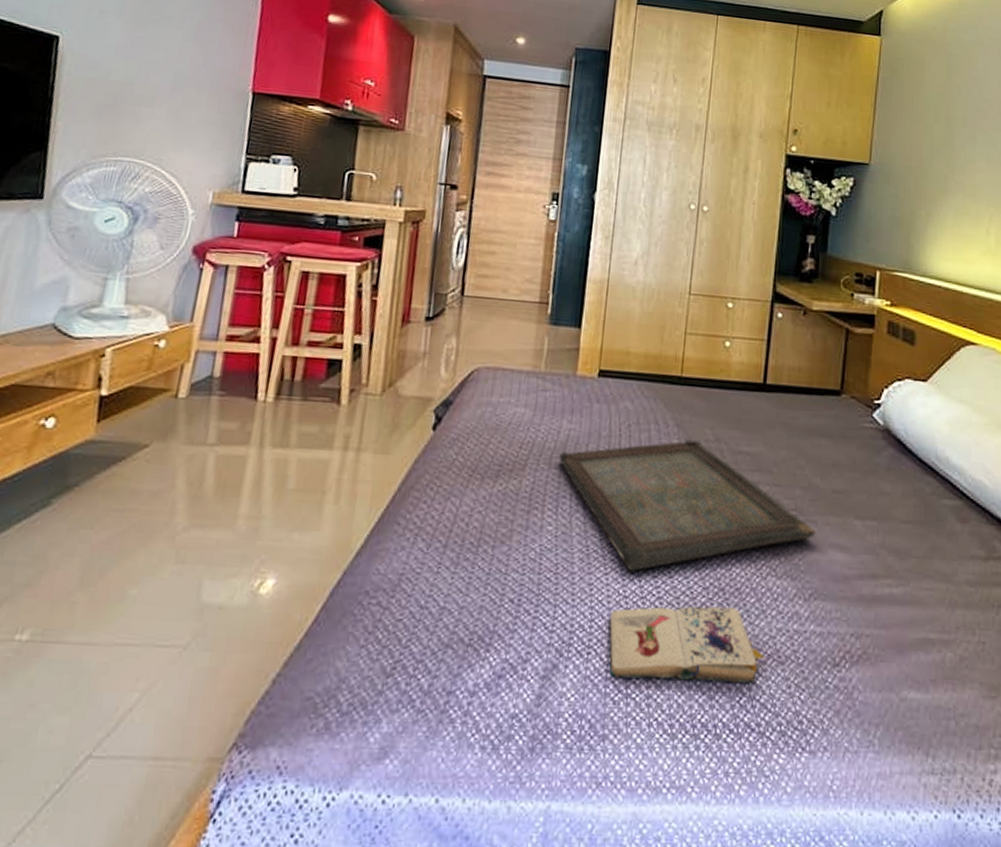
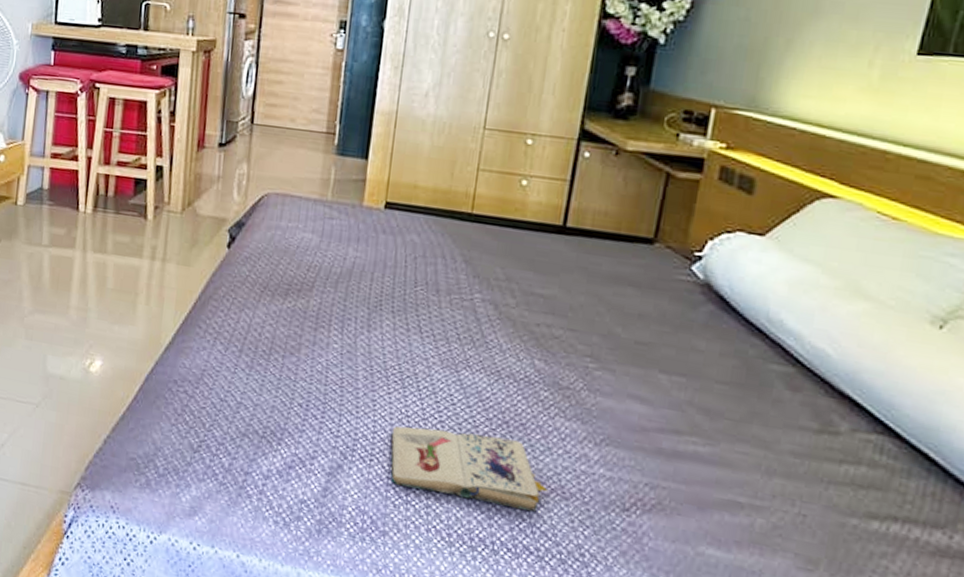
serving tray: present [559,439,816,573] -> none [345,276,613,395]

